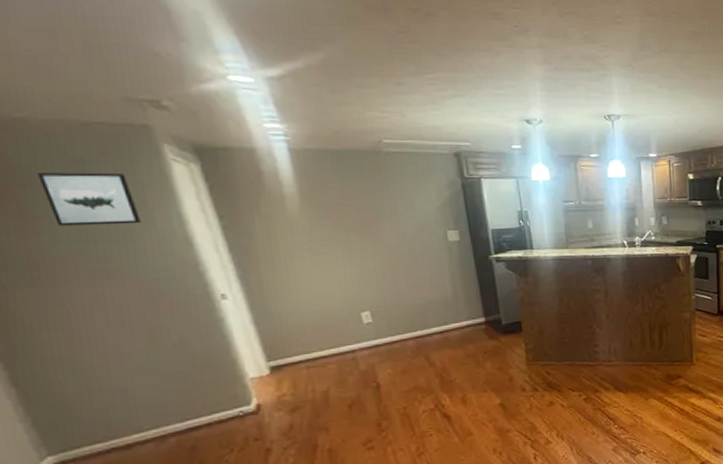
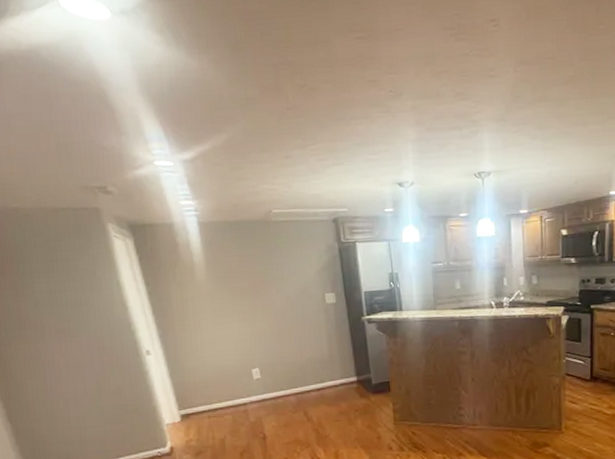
wall art: present [37,172,141,227] -> none [26,249,92,294]

